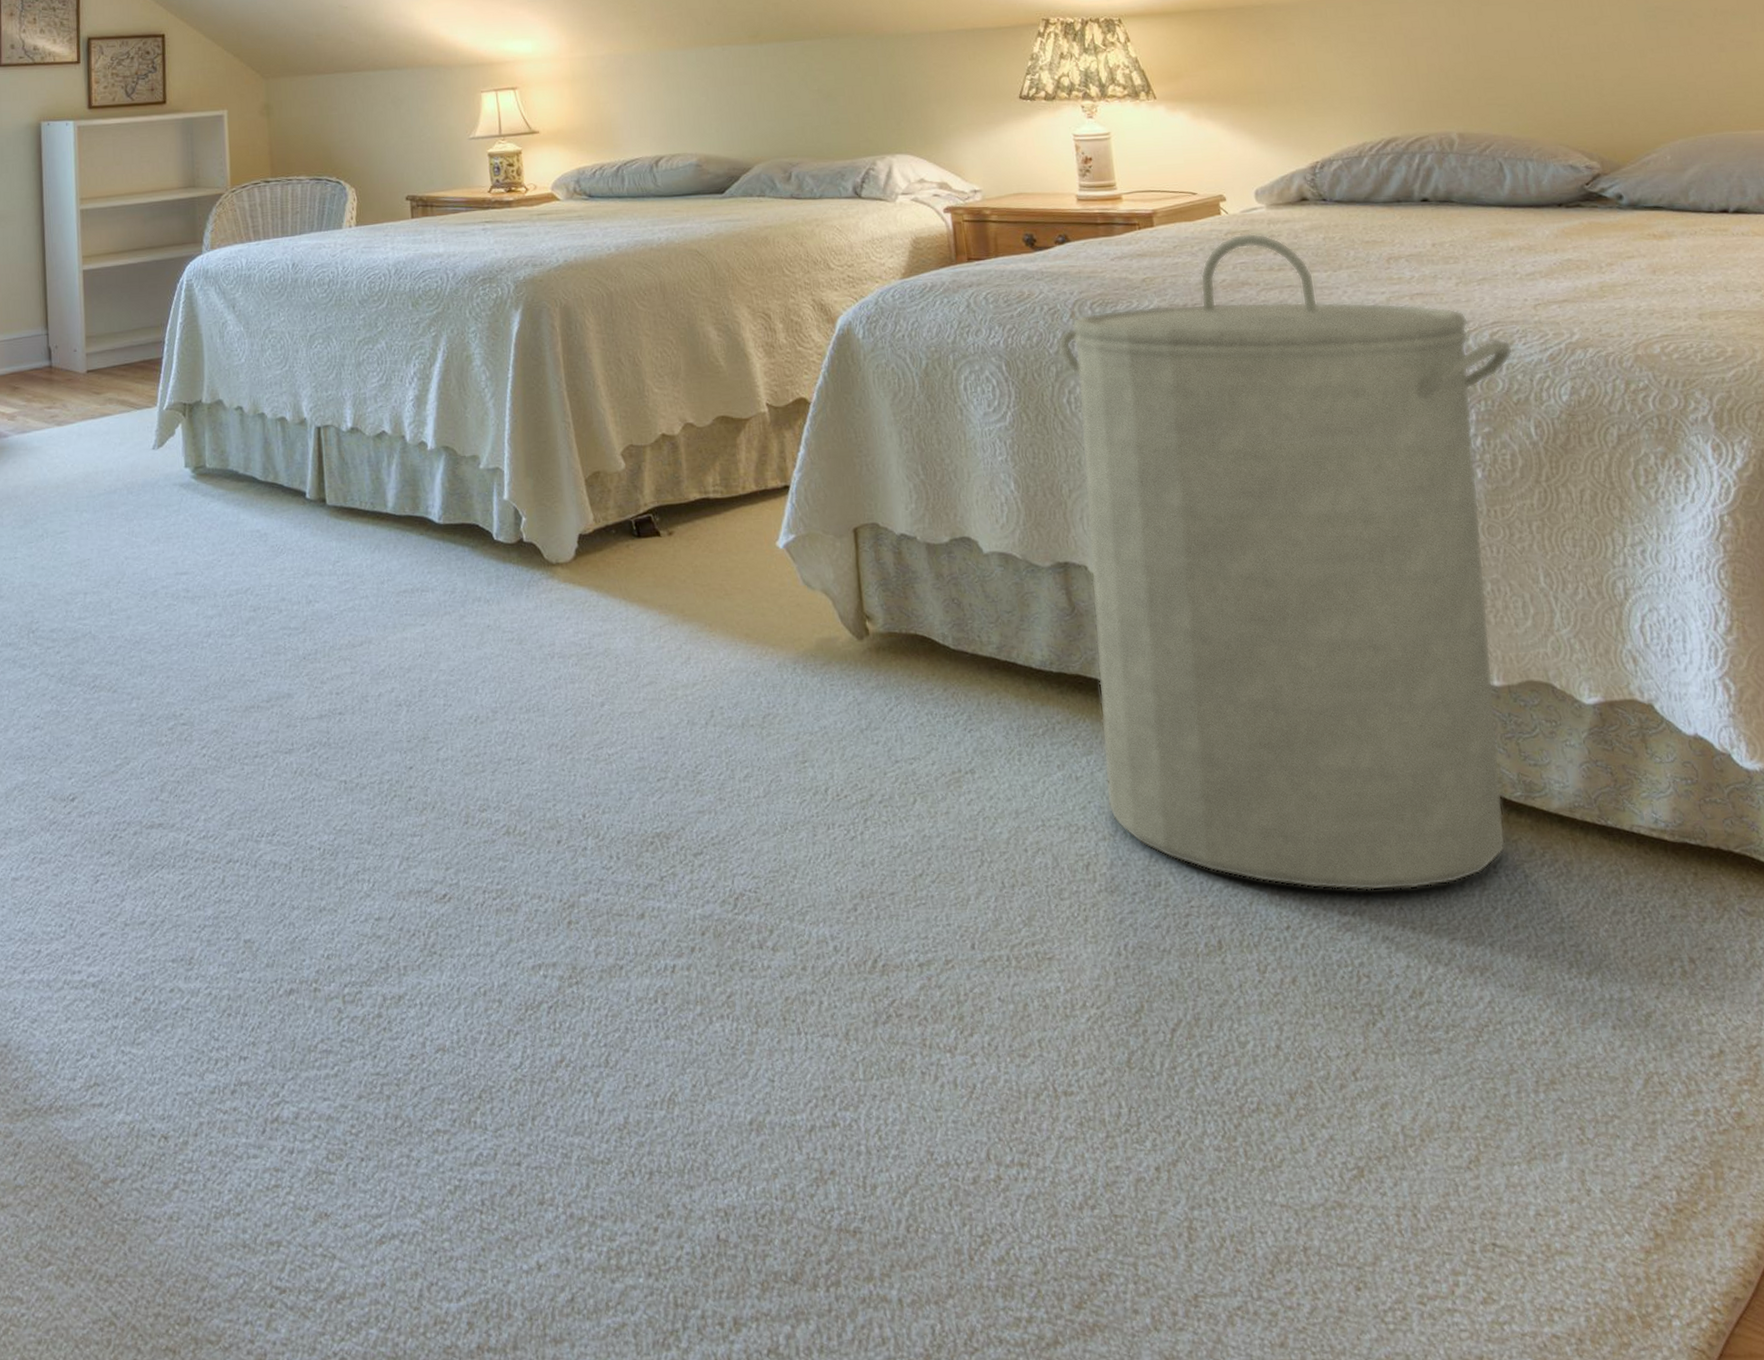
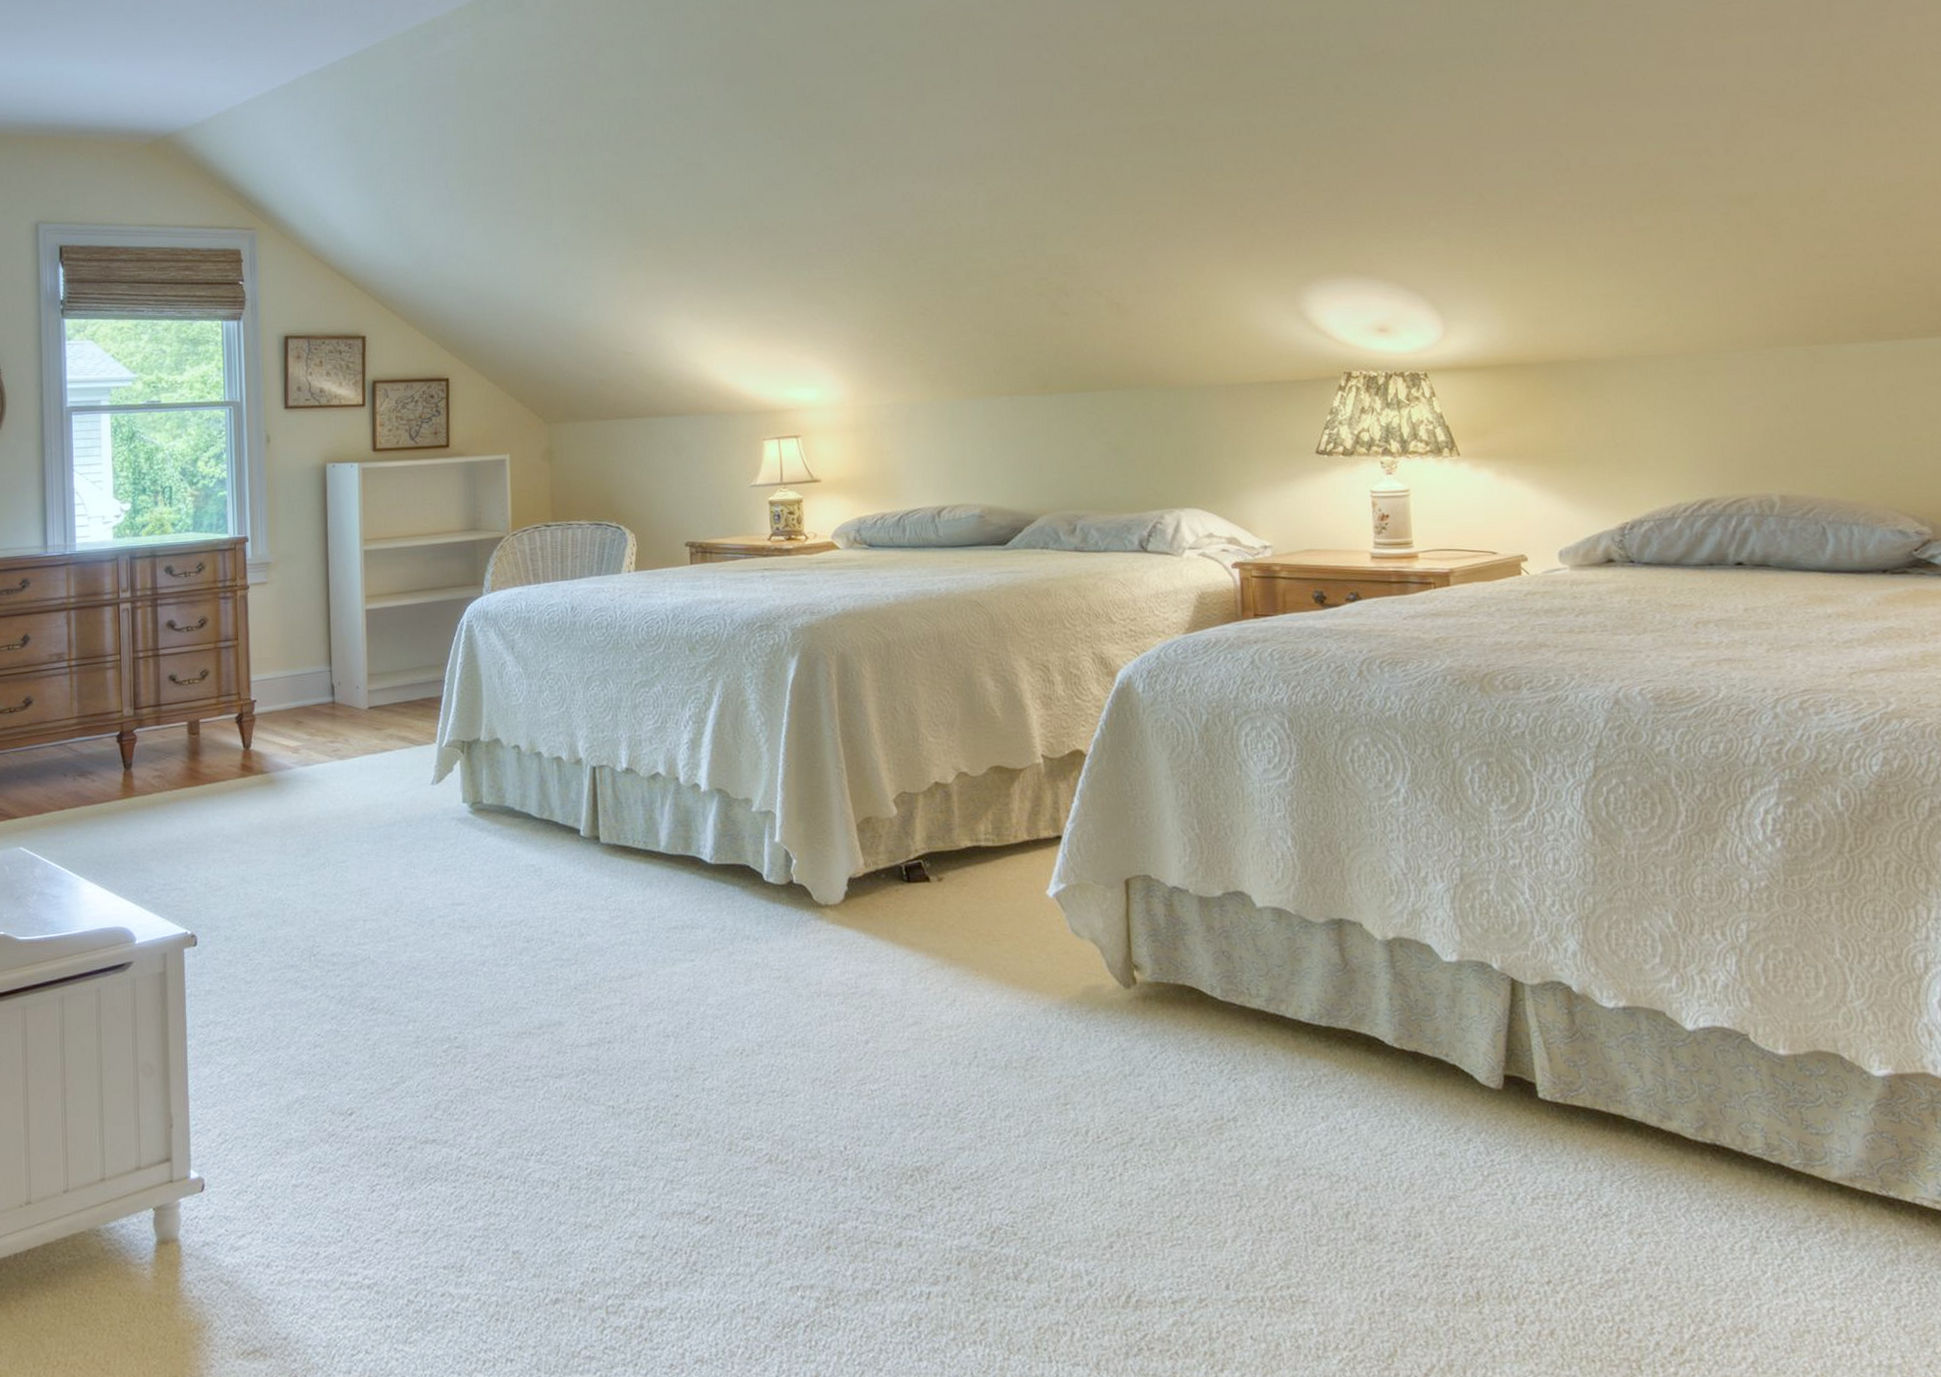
laundry hamper: present [1057,233,1513,891] -> none [1343,594,1823,1251]

